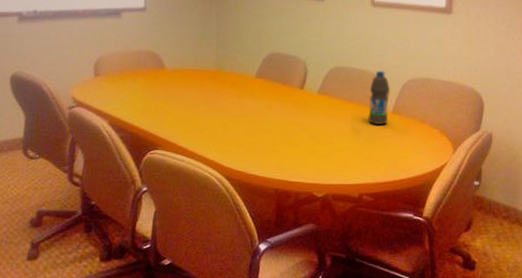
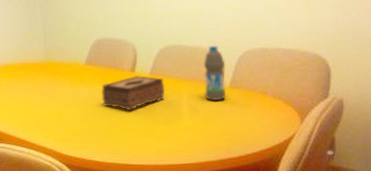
tissue box: none [268,93,331,127] -> present [101,76,165,110]

